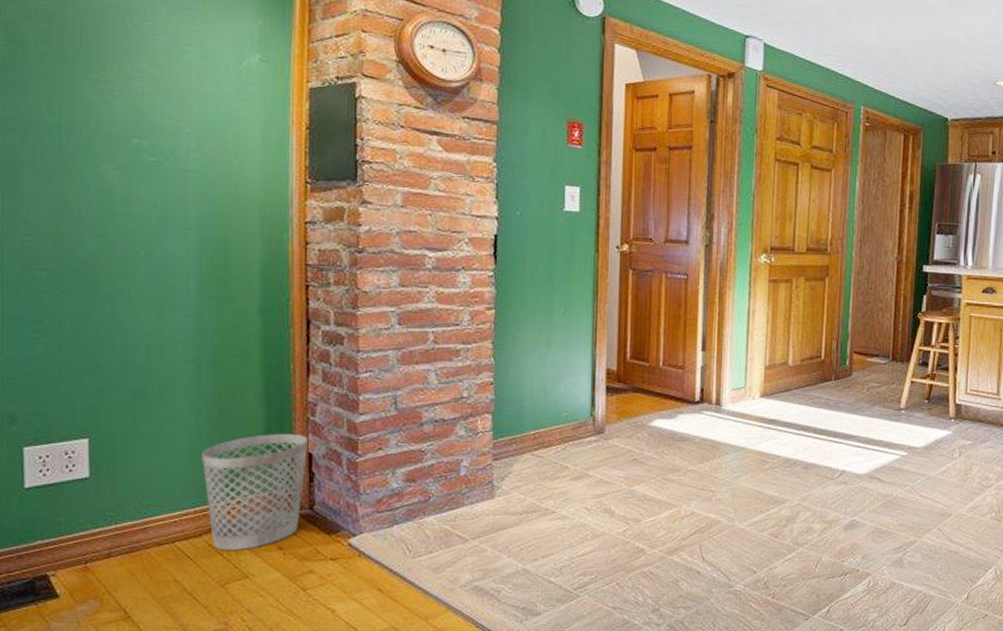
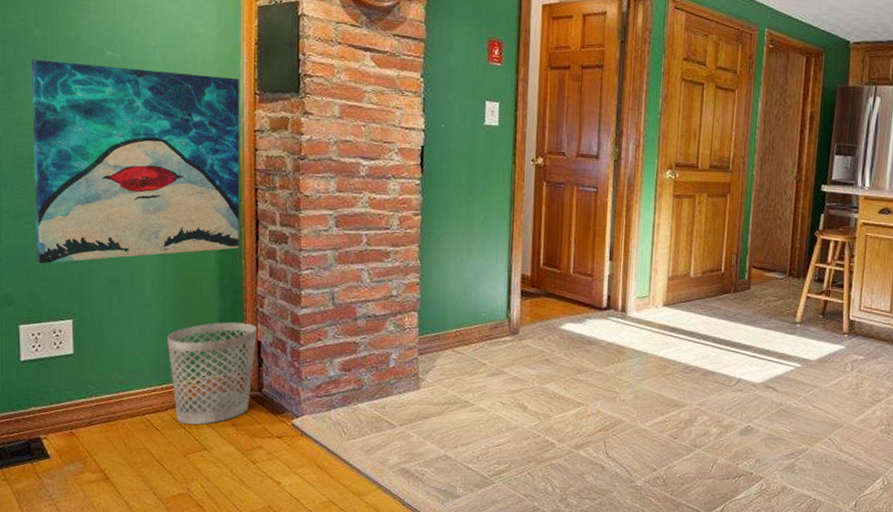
wall art: none [43,148,289,377] -> present [32,59,240,264]

